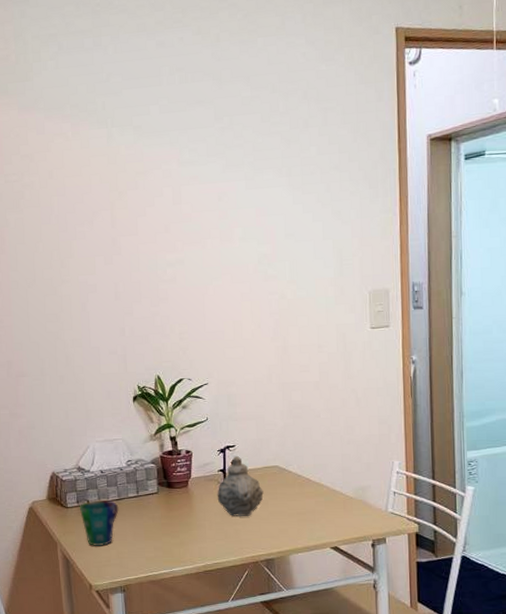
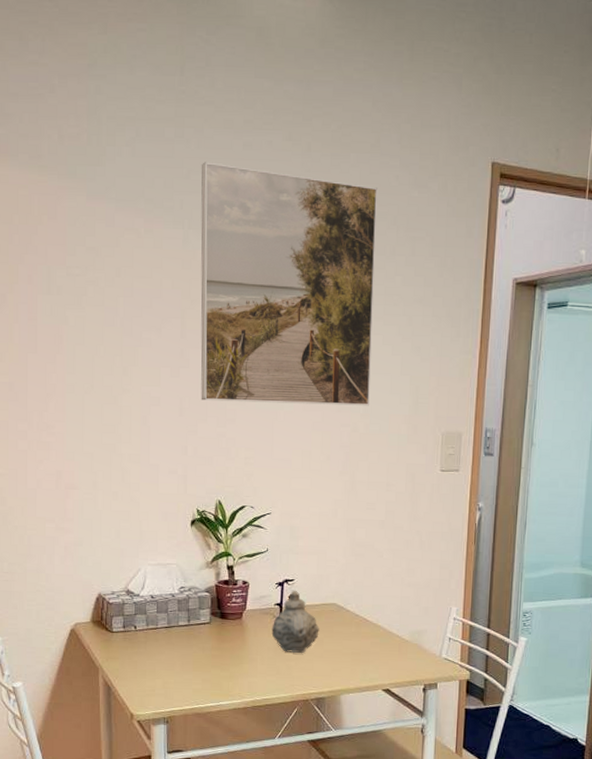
cup: present [79,500,119,547] -> none [125,626,168,675]
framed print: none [120,64,295,283] -> present [201,162,377,406]

